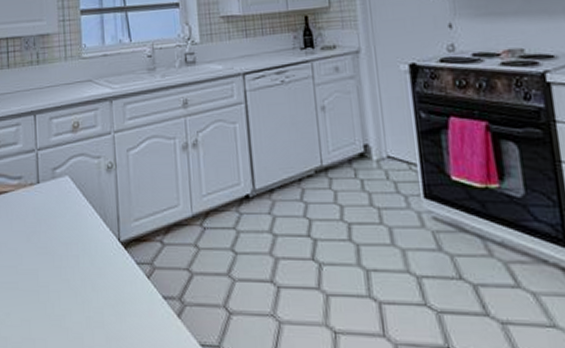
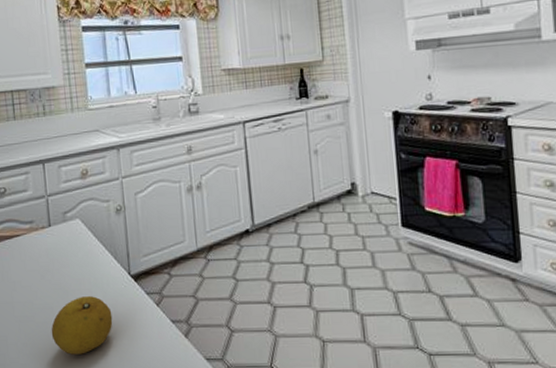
fruit: none [35,263,100,330] -> present [51,296,113,355]

